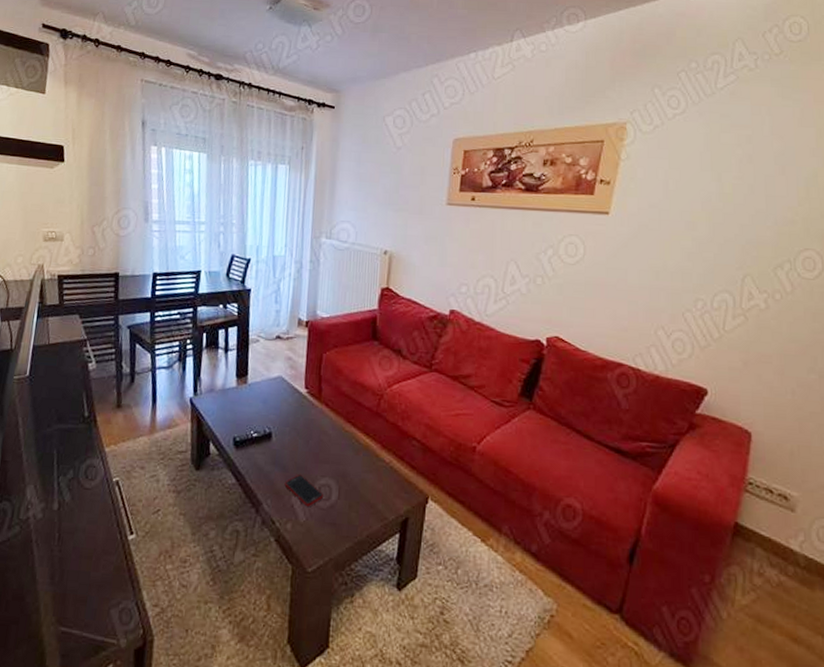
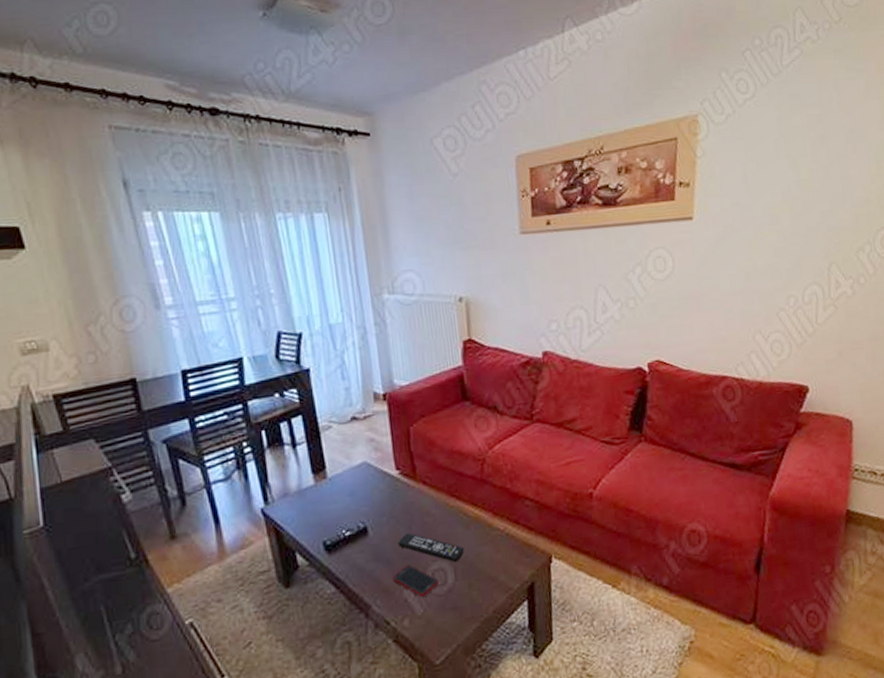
remote control: none [295,446,351,483] -> present [398,532,464,563]

